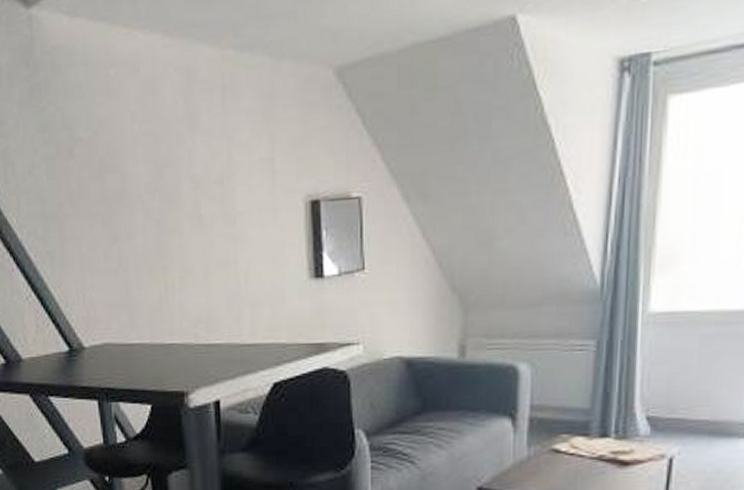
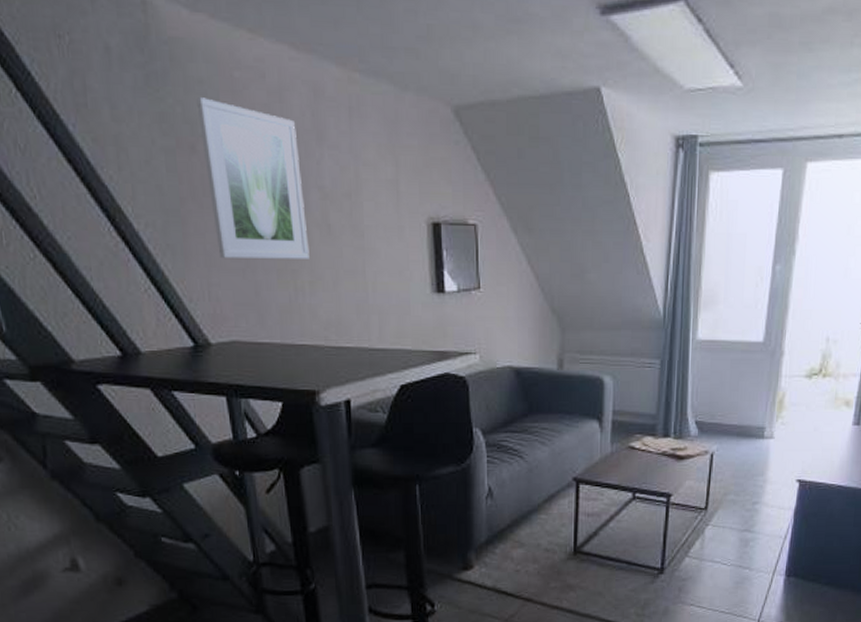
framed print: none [74,101,180,260] -> present [196,97,310,259]

